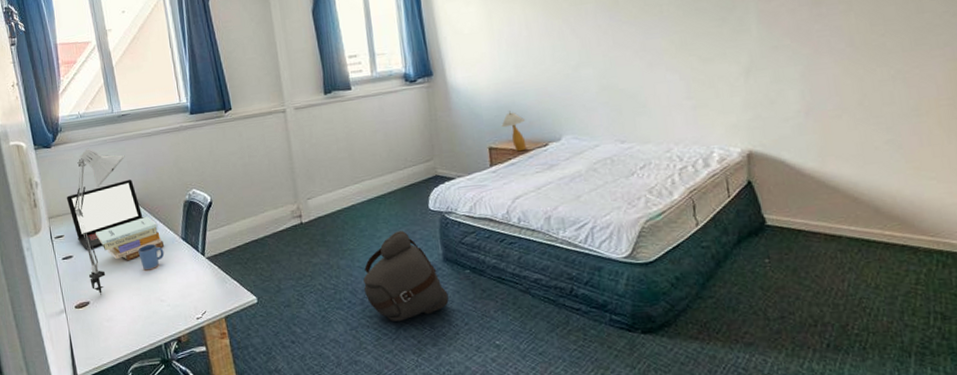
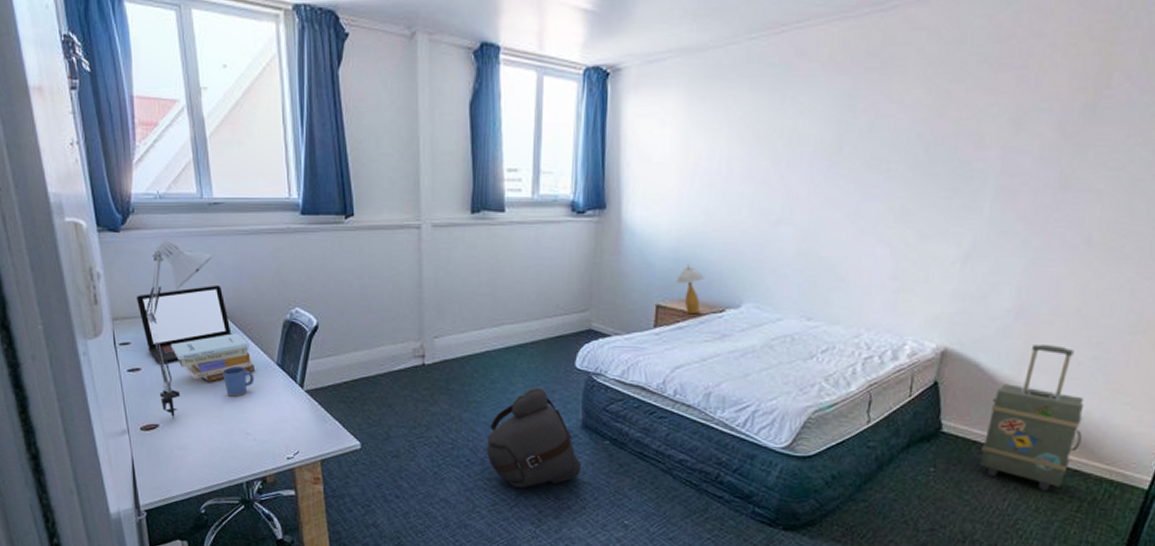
suitcase: none [806,135,900,270] -> present [979,343,1085,492]

